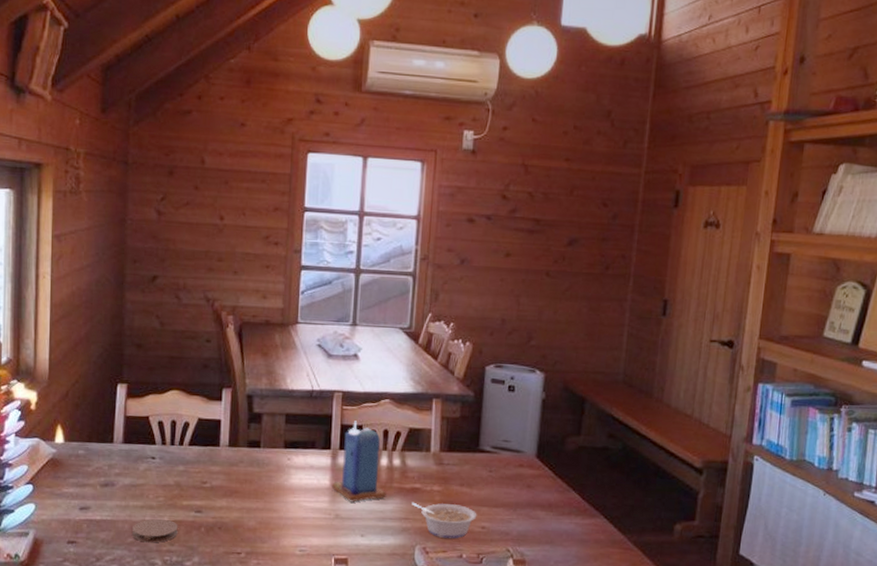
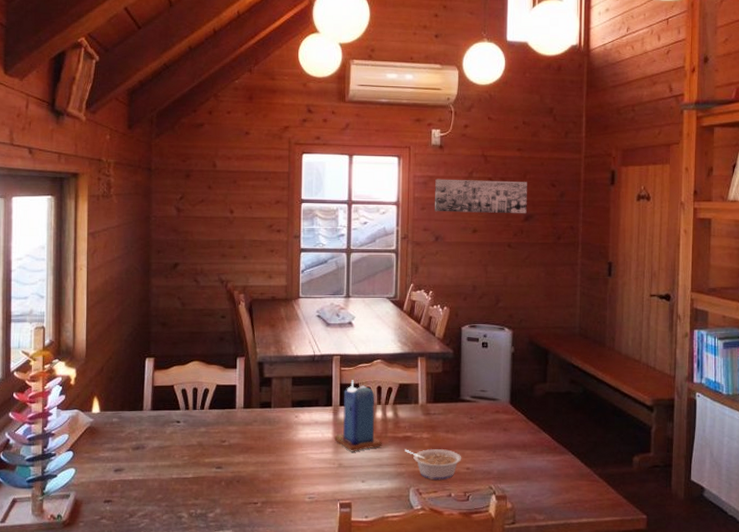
coaster: present [132,518,178,543] -> none [161,476,201,498]
wall art: none [462,190,574,238] -> present [435,179,527,214]

